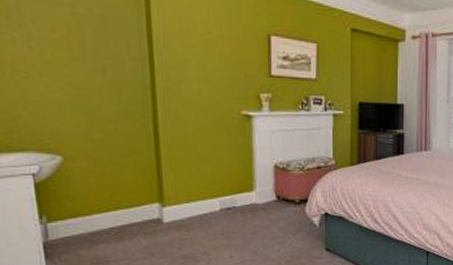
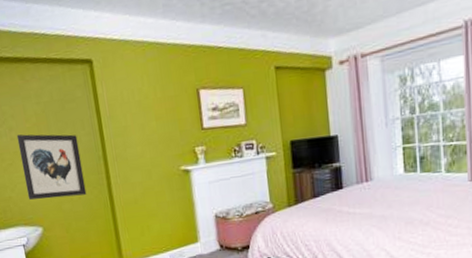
wall art: none [37,45,126,126] -> present [16,134,87,200]

